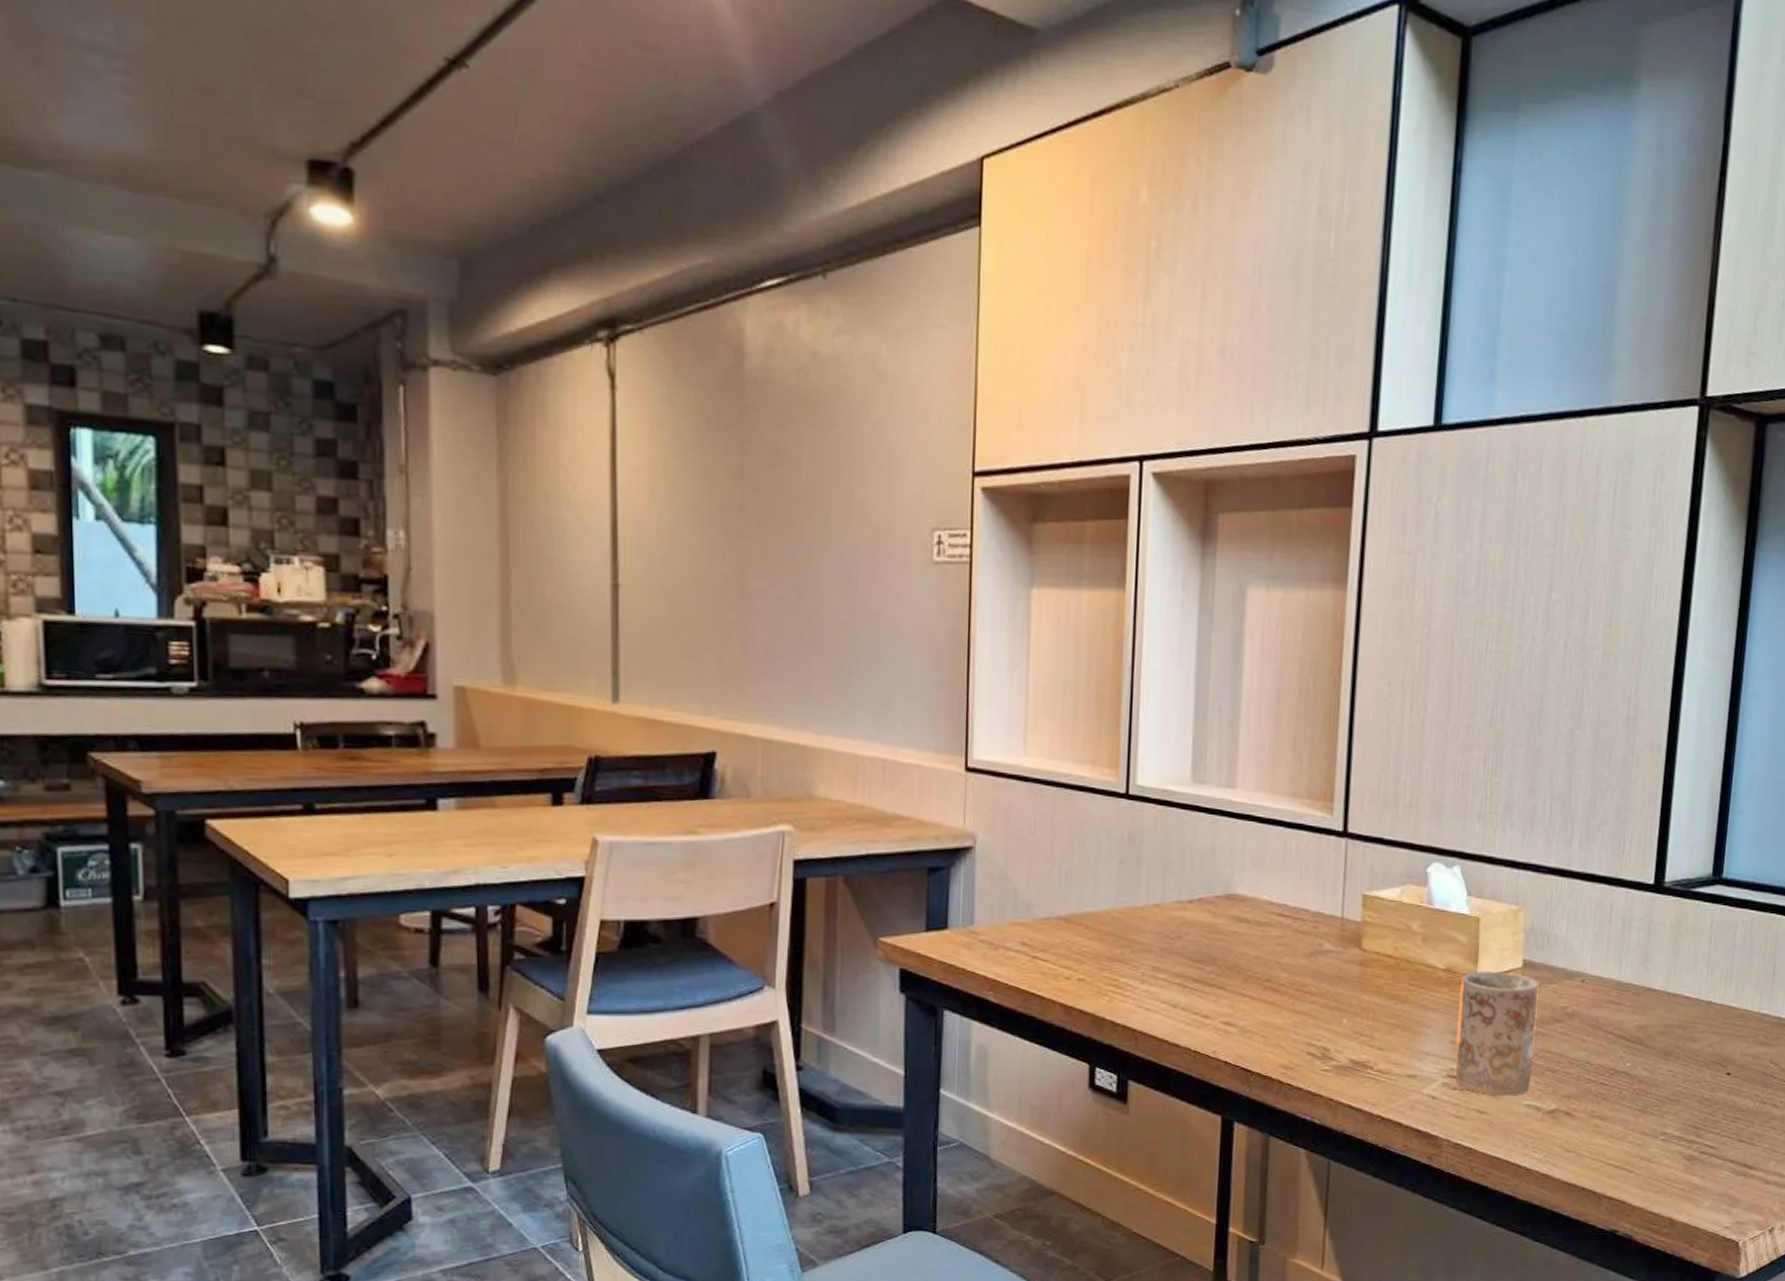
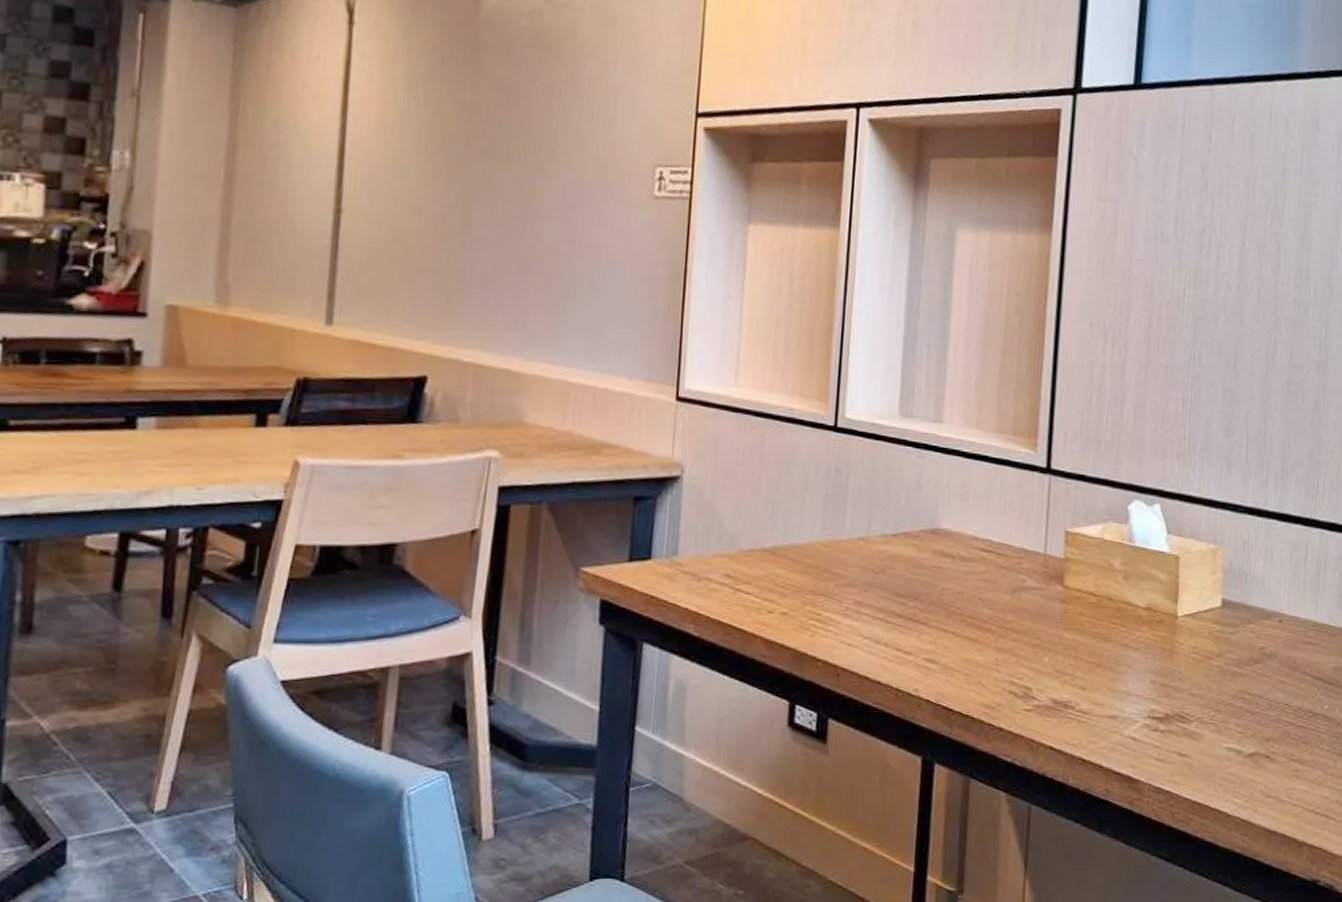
mug: present [1456,971,1538,1096] -> none [1156,610,1237,739]

